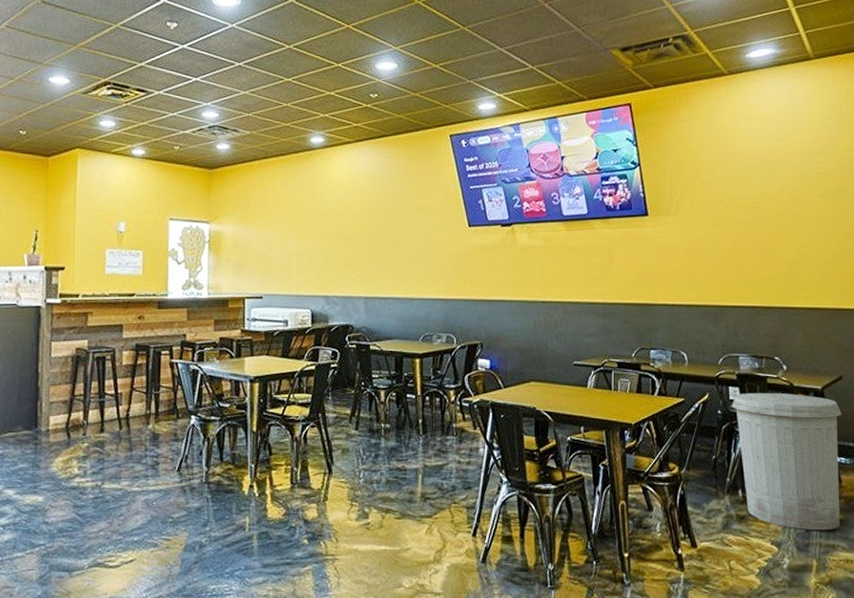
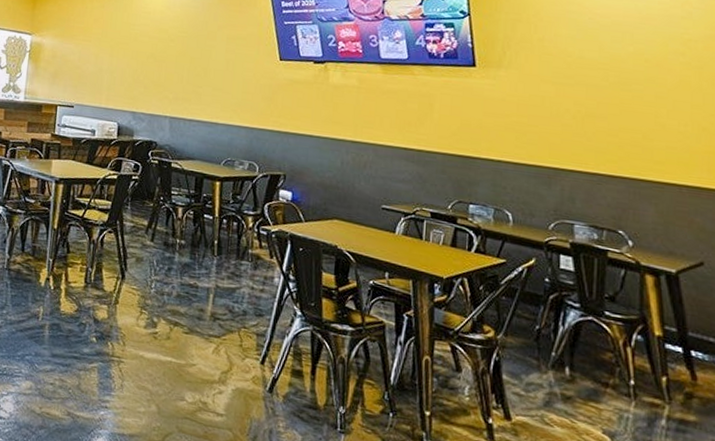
trash can: present [732,393,842,530] -> none [562,263,701,432]

